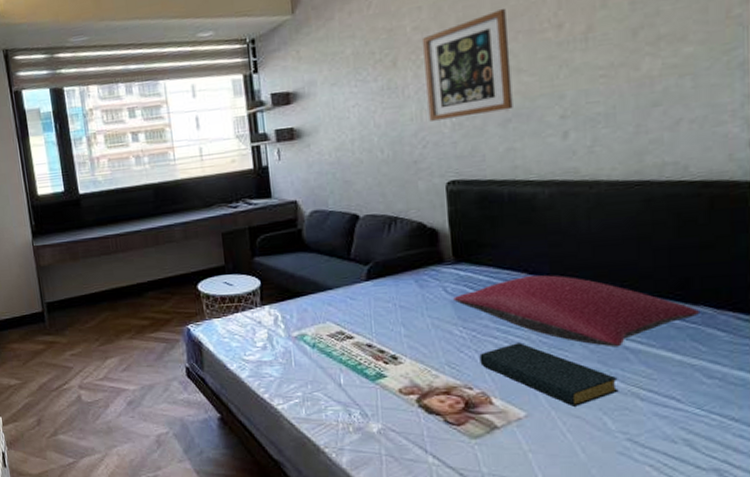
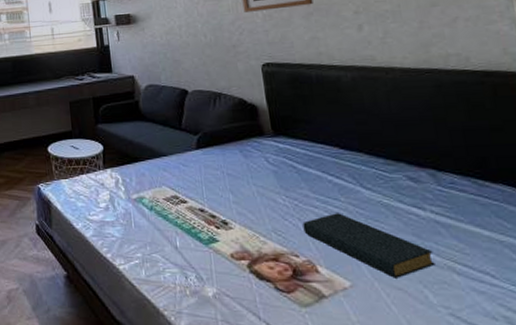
pillow: present [452,274,701,347] -> none [274,149,501,221]

